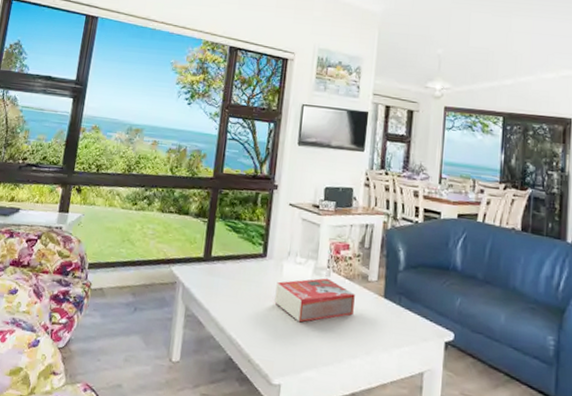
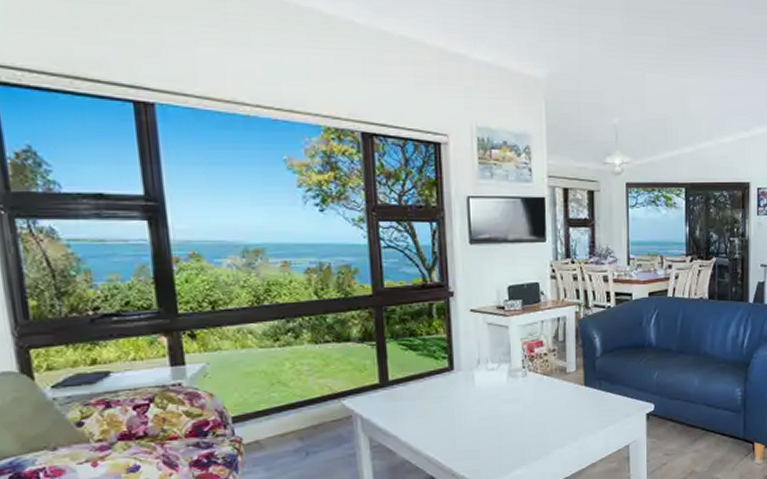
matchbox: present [274,278,355,323] -> none [470,378,556,427]

